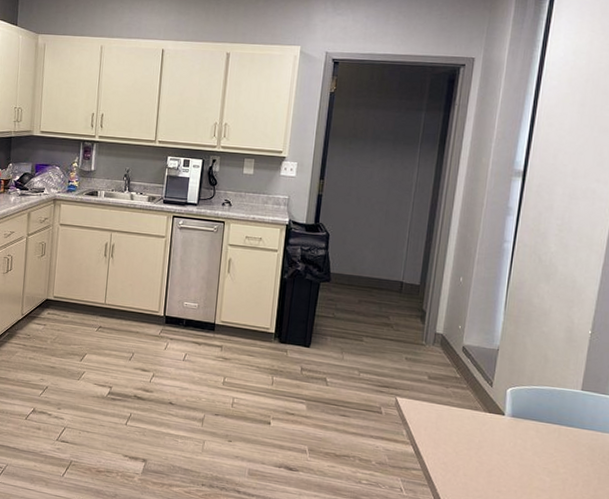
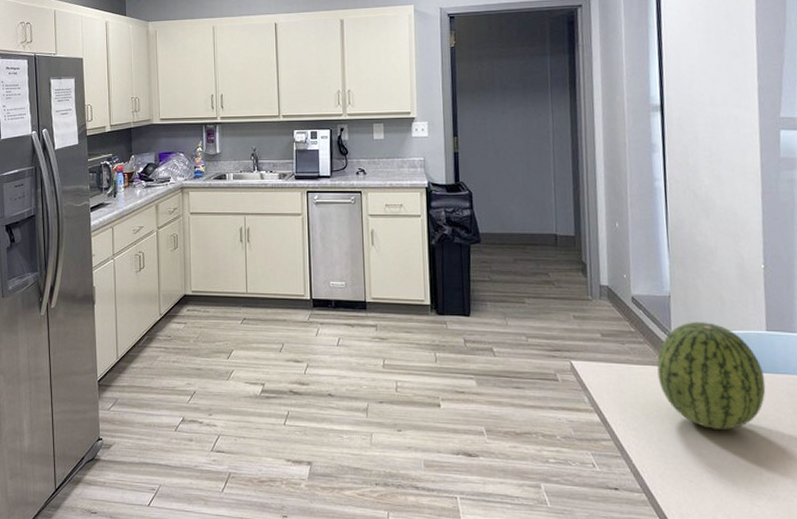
fruit: none [473,374,572,473] -> present [657,322,766,430]

